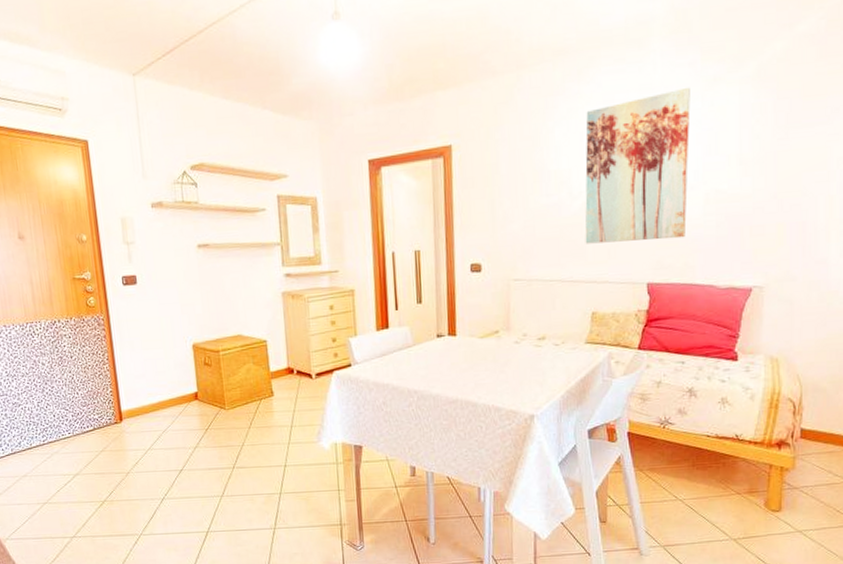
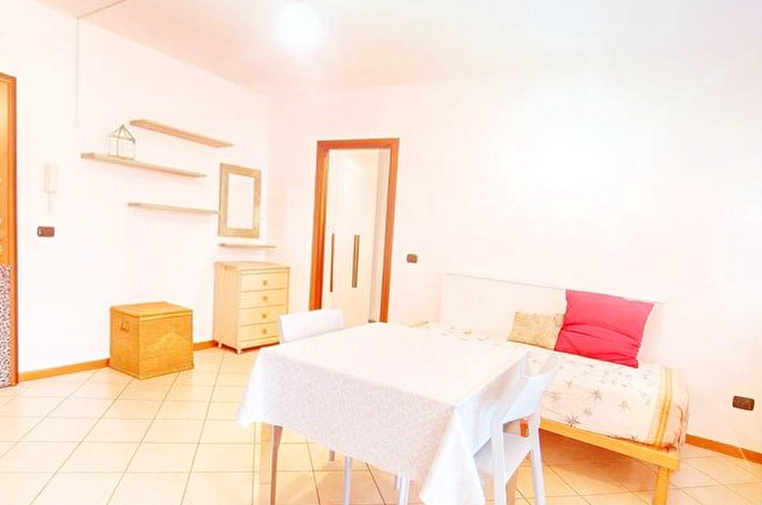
wall art: present [585,87,691,244] -> none [514,117,615,252]

